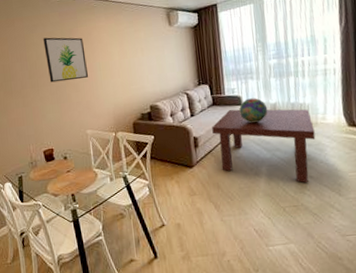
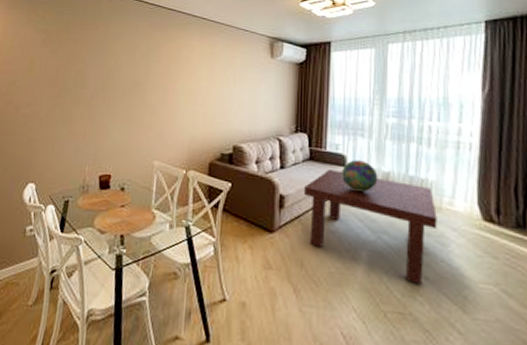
wall art: present [43,37,89,83] -> none [123,48,170,101]

